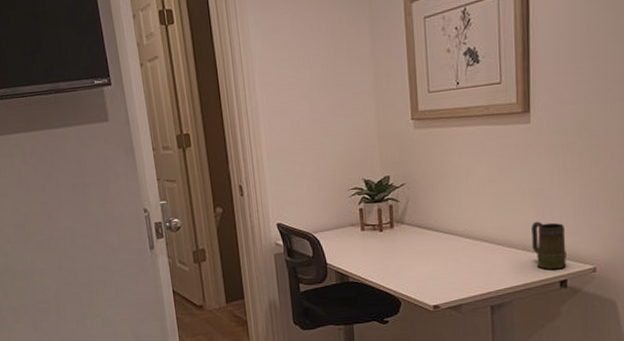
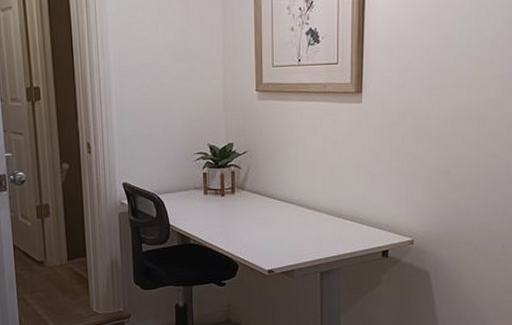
mug: present [532,221,567,270] -> none [359,194,389,241]

